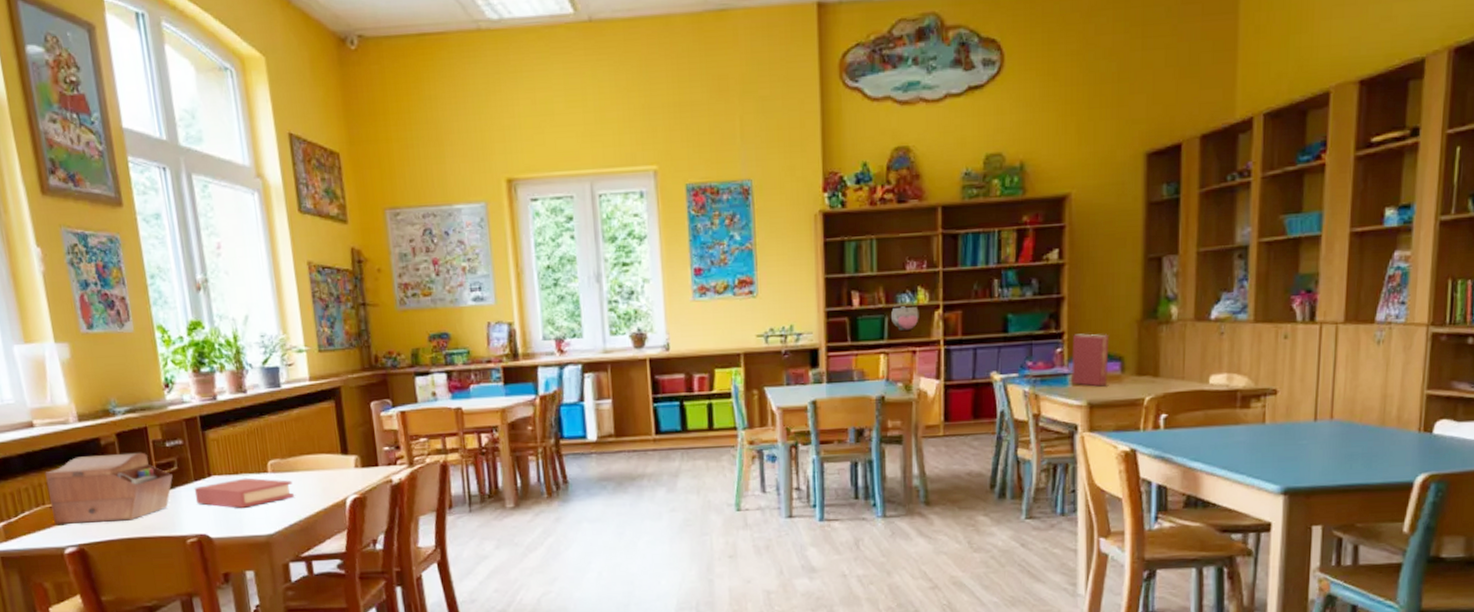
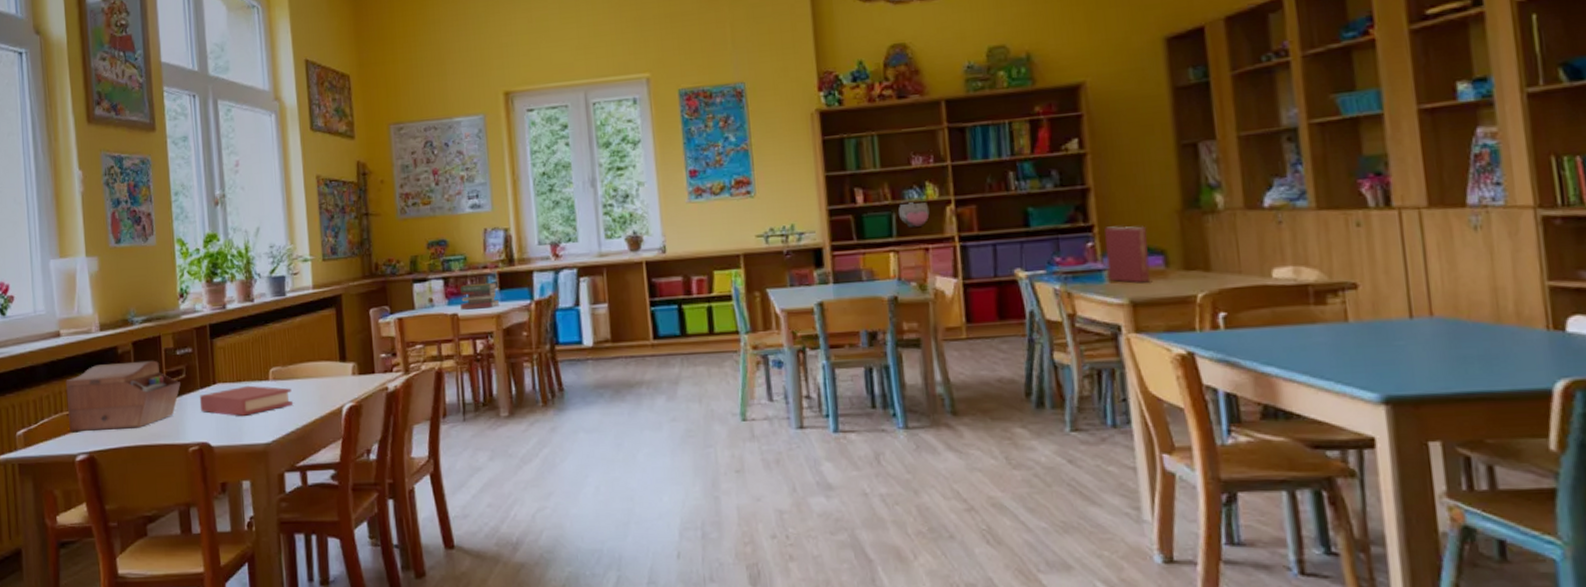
books: none [464,376,504,404] -> present [460,282,499,310]

